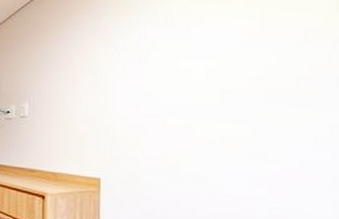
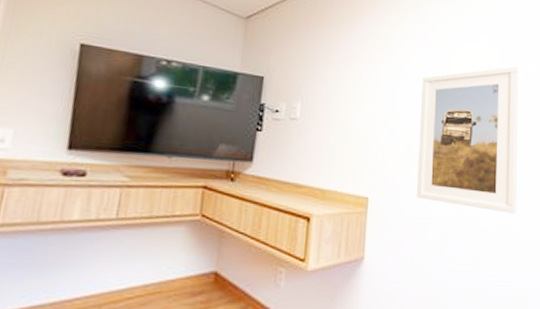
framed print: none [154,25,299,192] -> present [416,66,519,214]

